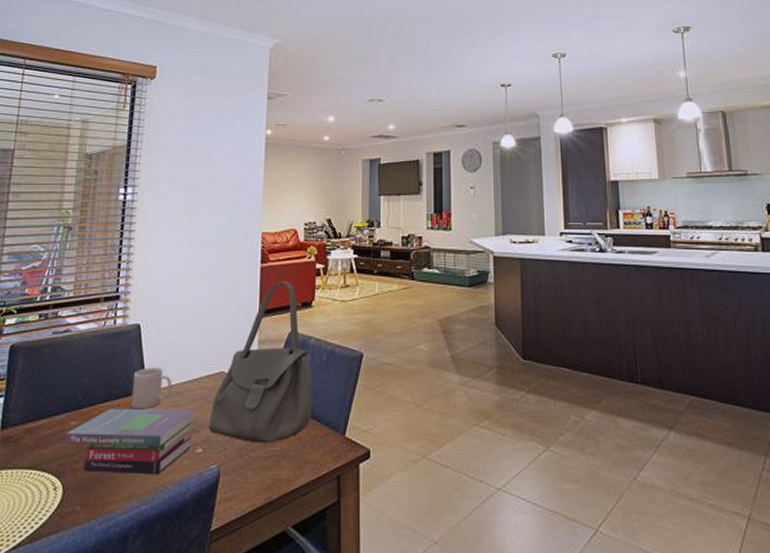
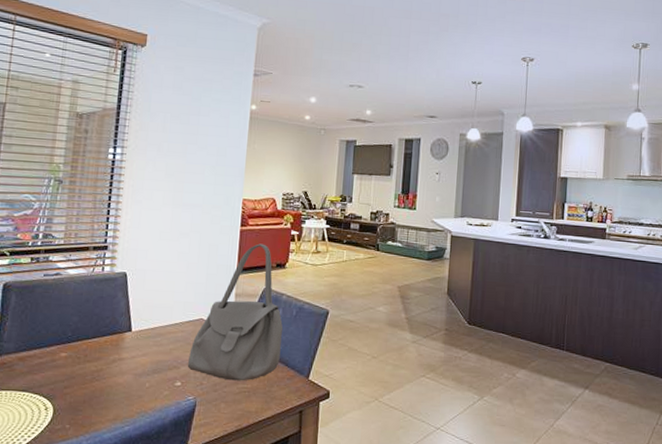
books: present [65,408,195,475] -> none [55,344,176,402]
mug: present [131,367,172,409] -> none [117,311,155,347]

